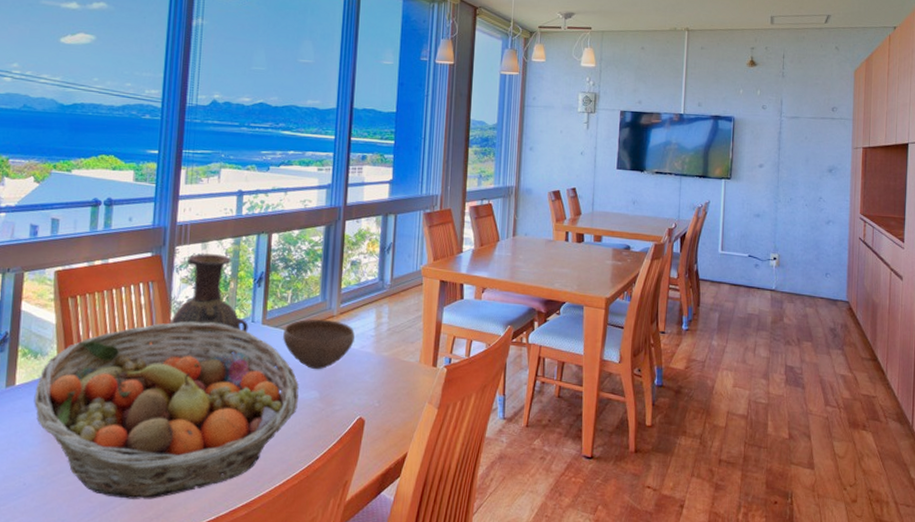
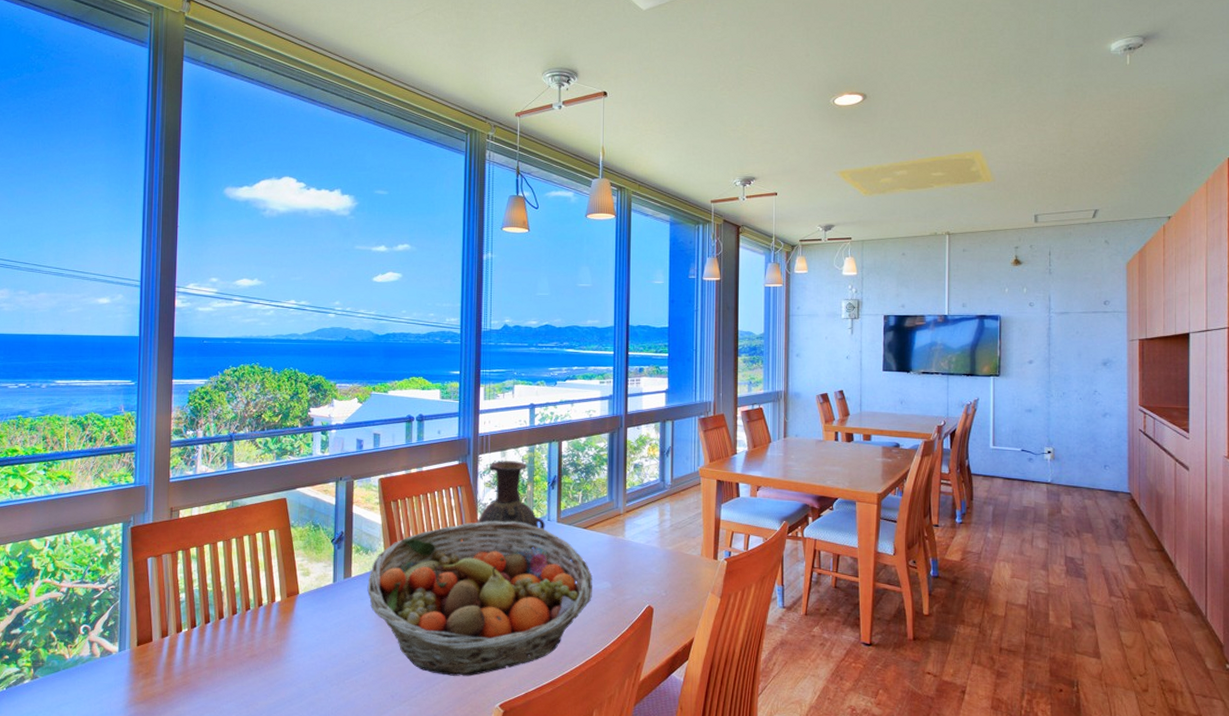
bowl: present [283,319,355,370] -> none [576,518,640,563]

